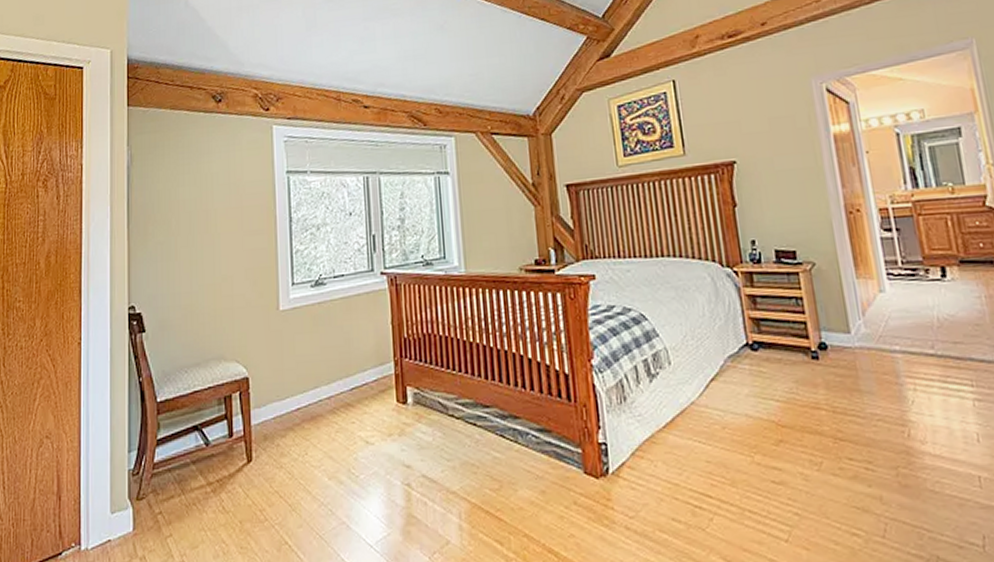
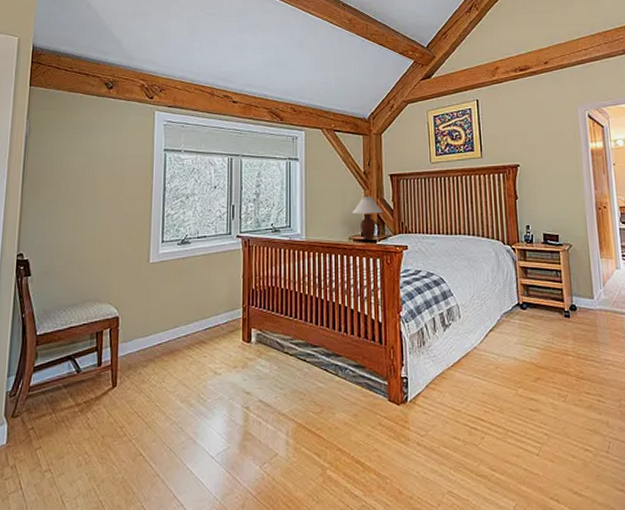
table lamp: none [520,212,561,270] -> present [352,195,383,240]

